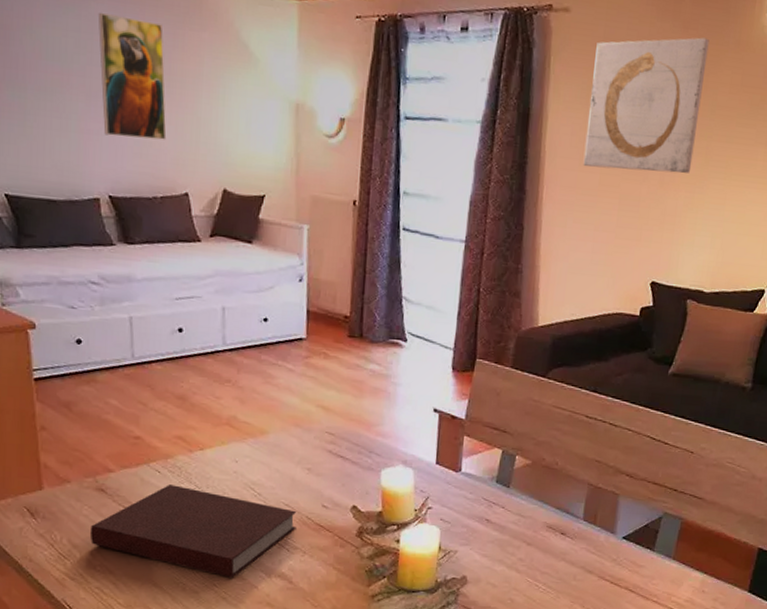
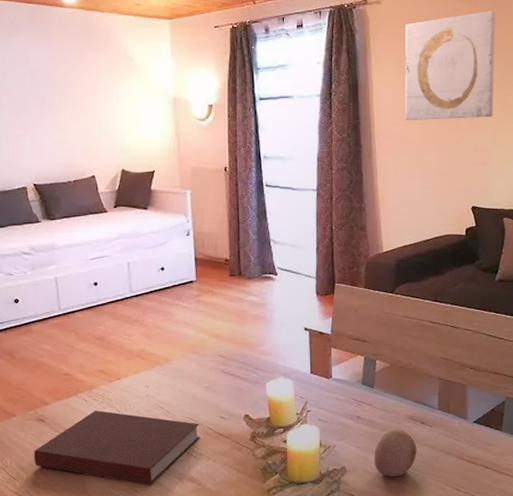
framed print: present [98,13,167,140] -> none [17,47,75,138]
fruit: none [500,537,553,593] -> present [374,429,417,477]

